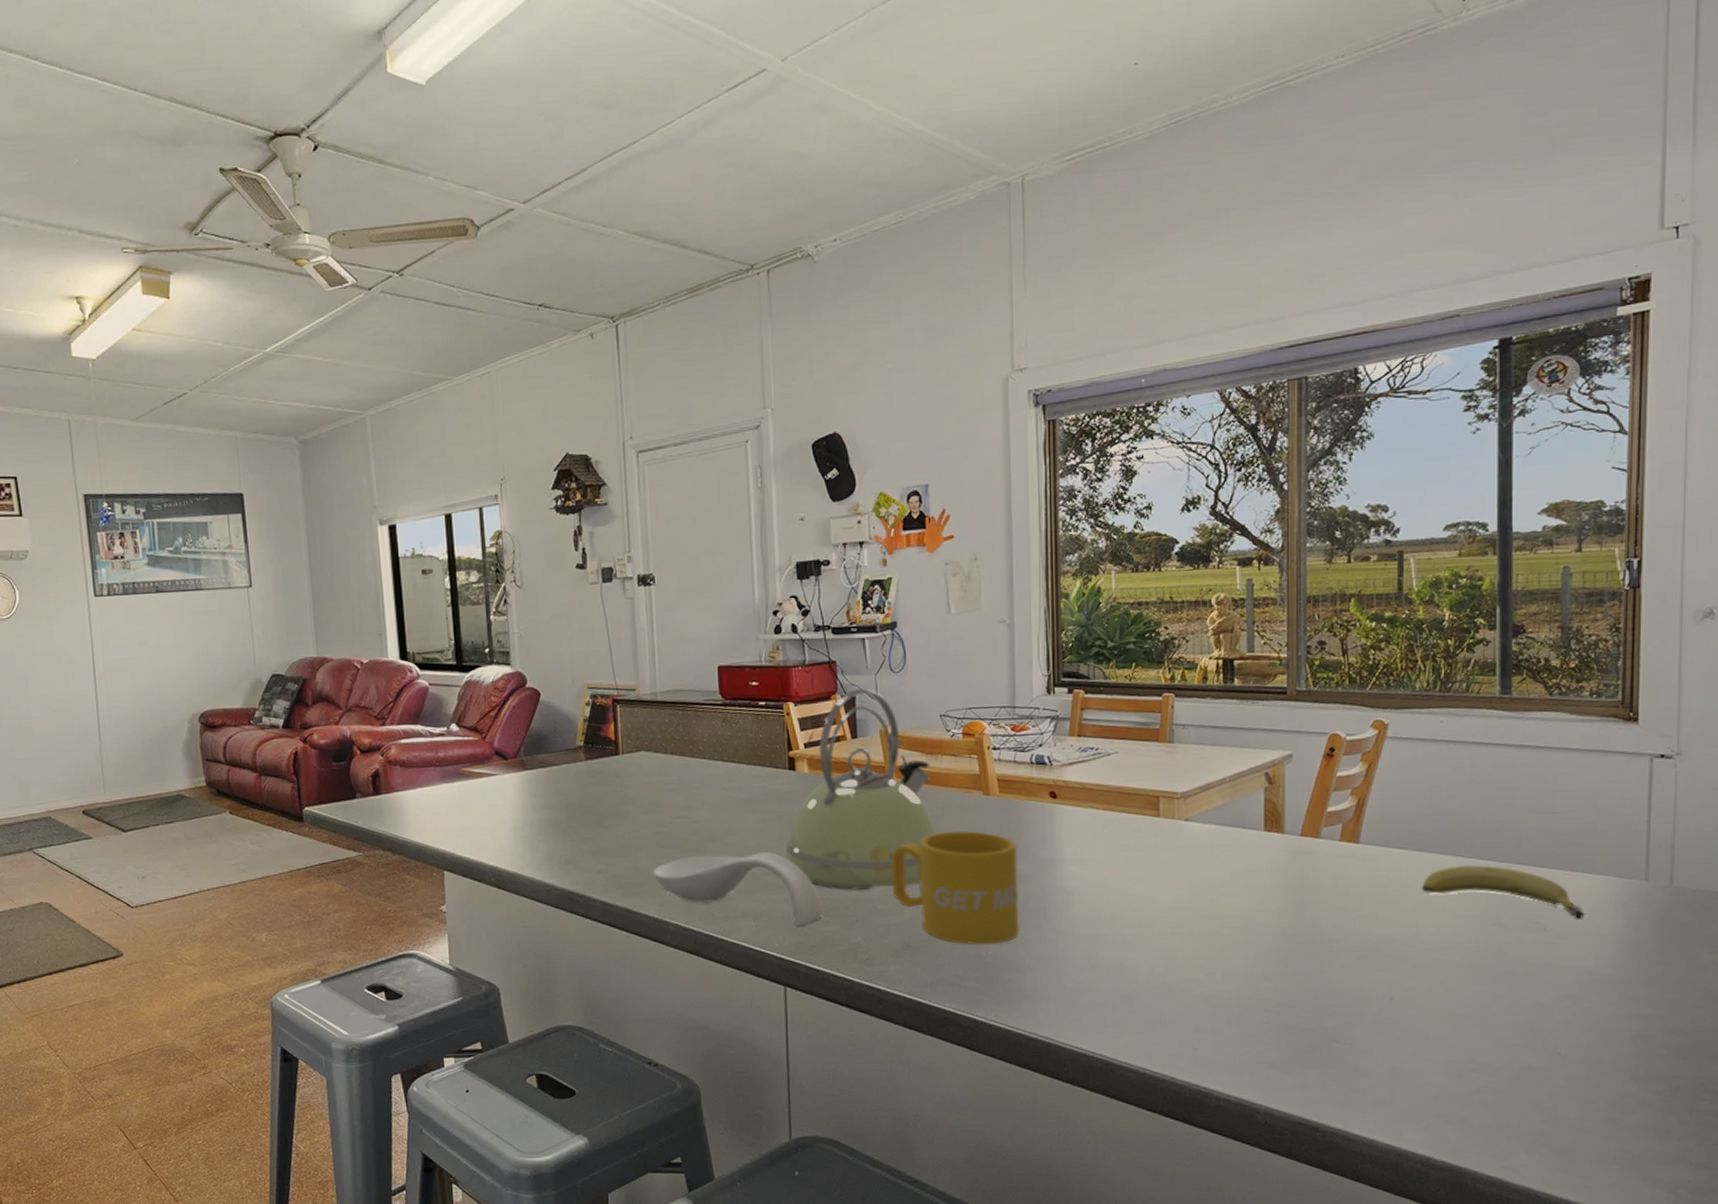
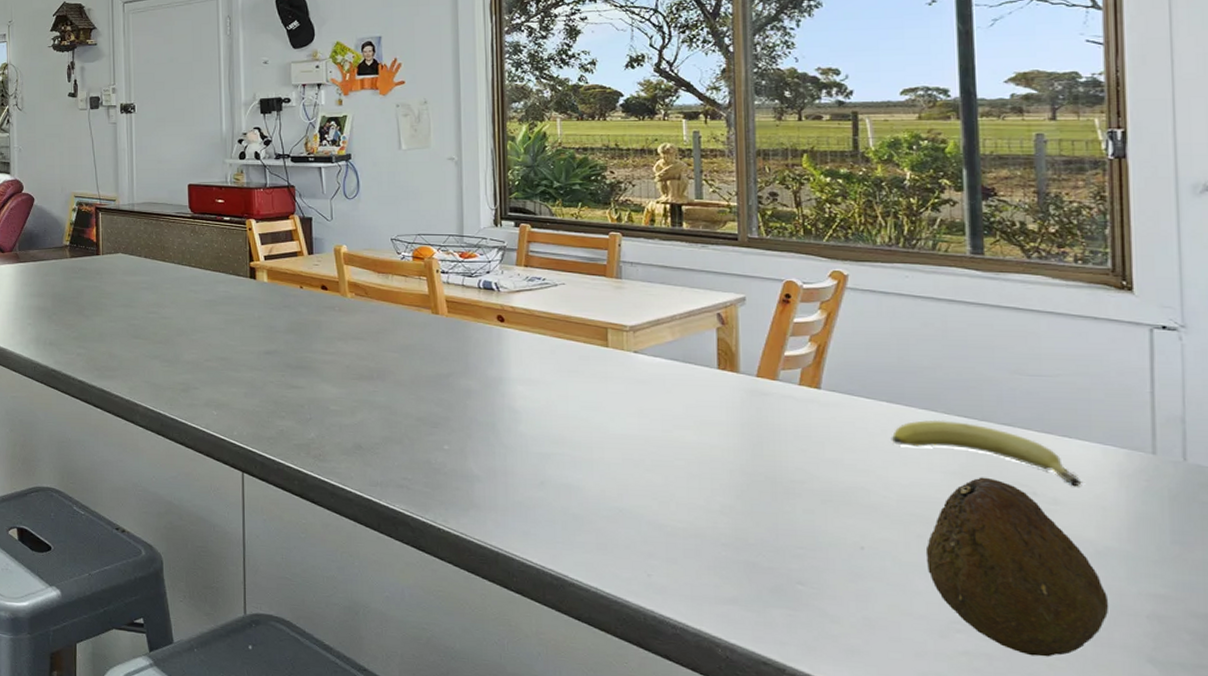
spoon rest: present [653,852,823,927] -> none [126,348,279,419]
kettle: present [785,688,938,891] -> none [245,211,389,392]
mug: present [891,830,1019,945] -> none [344,344,468,453]
fruit: none [1447,917,1602,1086] -> present [925,477,1109,657]

